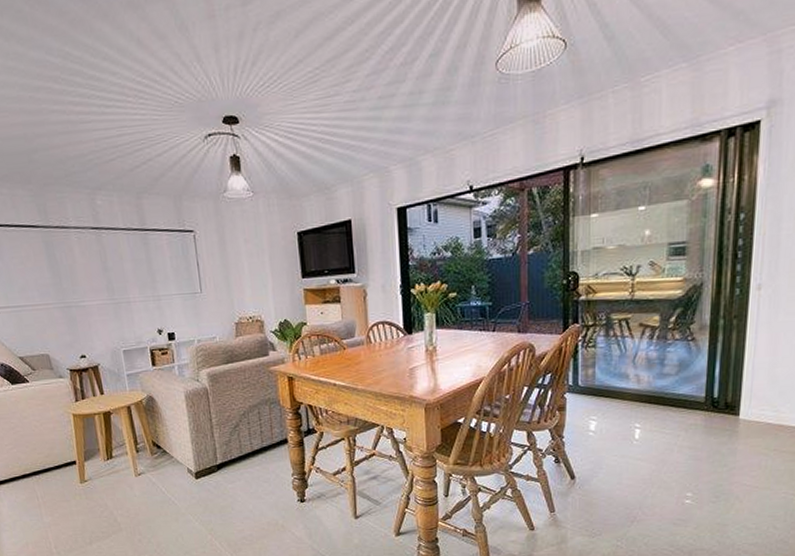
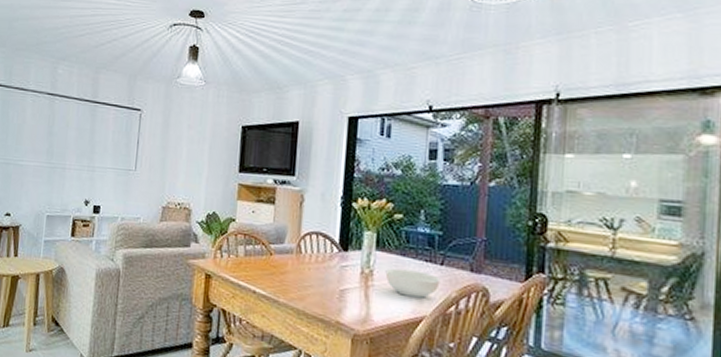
bowl: none [446,340,494,364] -> present [385,268,441,298]

